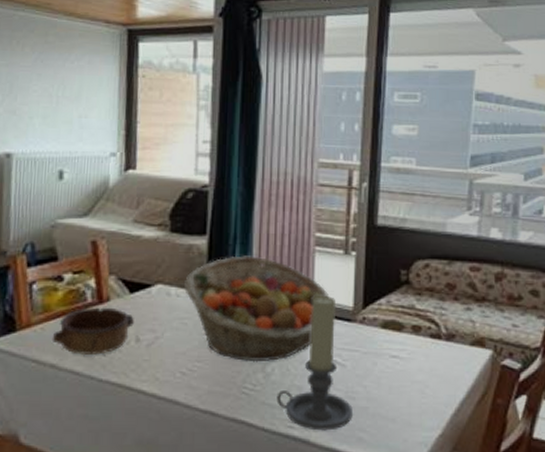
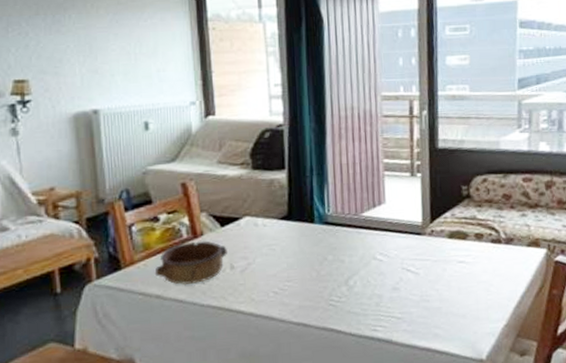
fruit basket: present [184,255,330,362] -> none [270,184,401,278]
candle holder: present [276,296,353,431] -> none [360,214,428,332]

